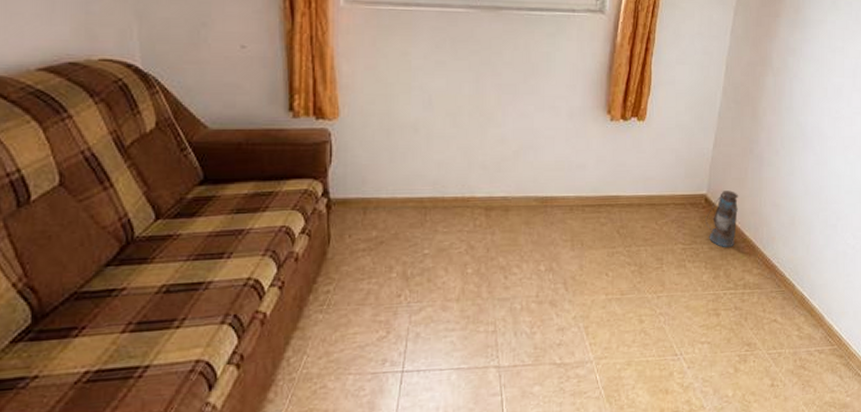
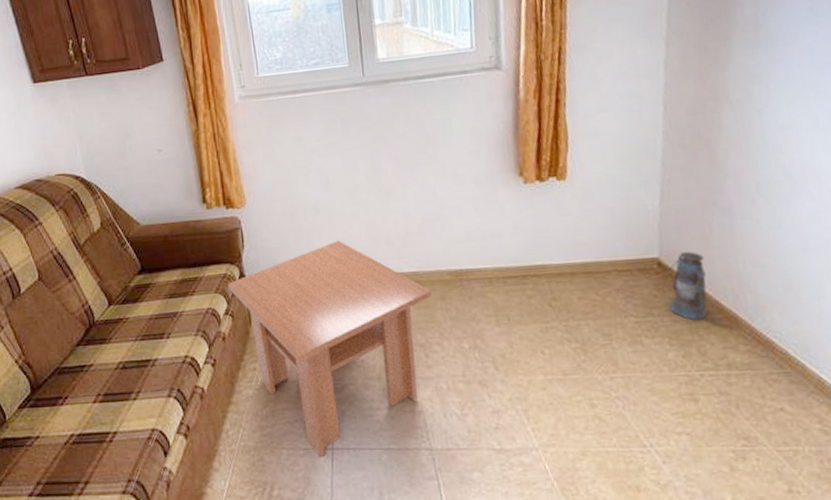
coffee table: none [307,161,518,382] -> present [227,240,432,458]

